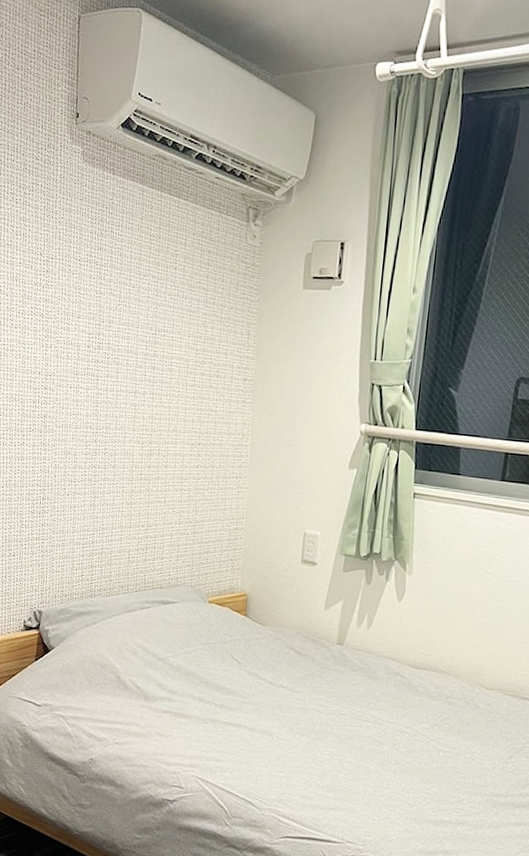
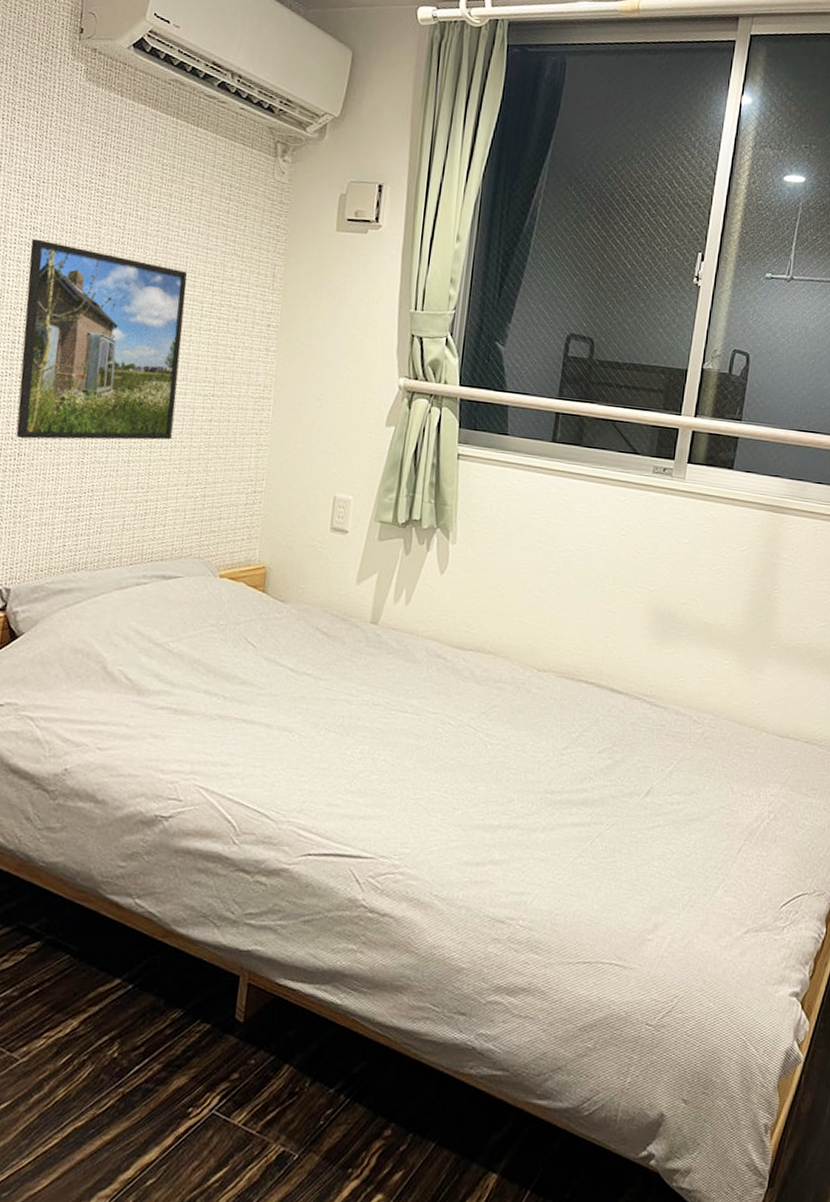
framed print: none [40,309,175,486] -> present [16,238,188,440]

